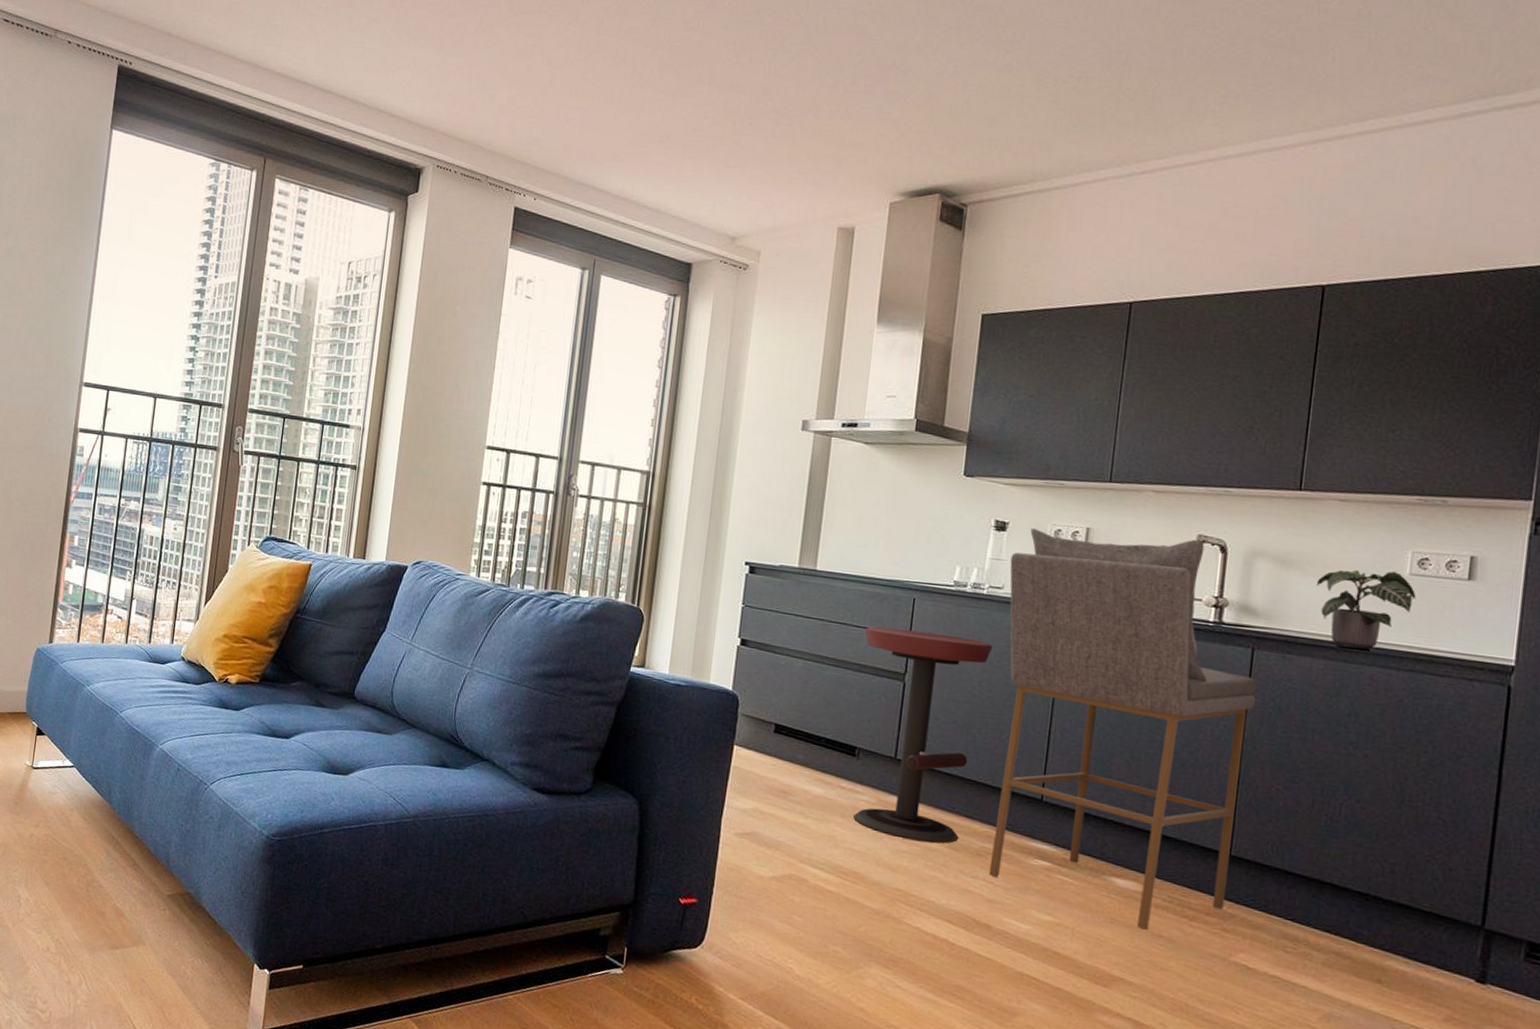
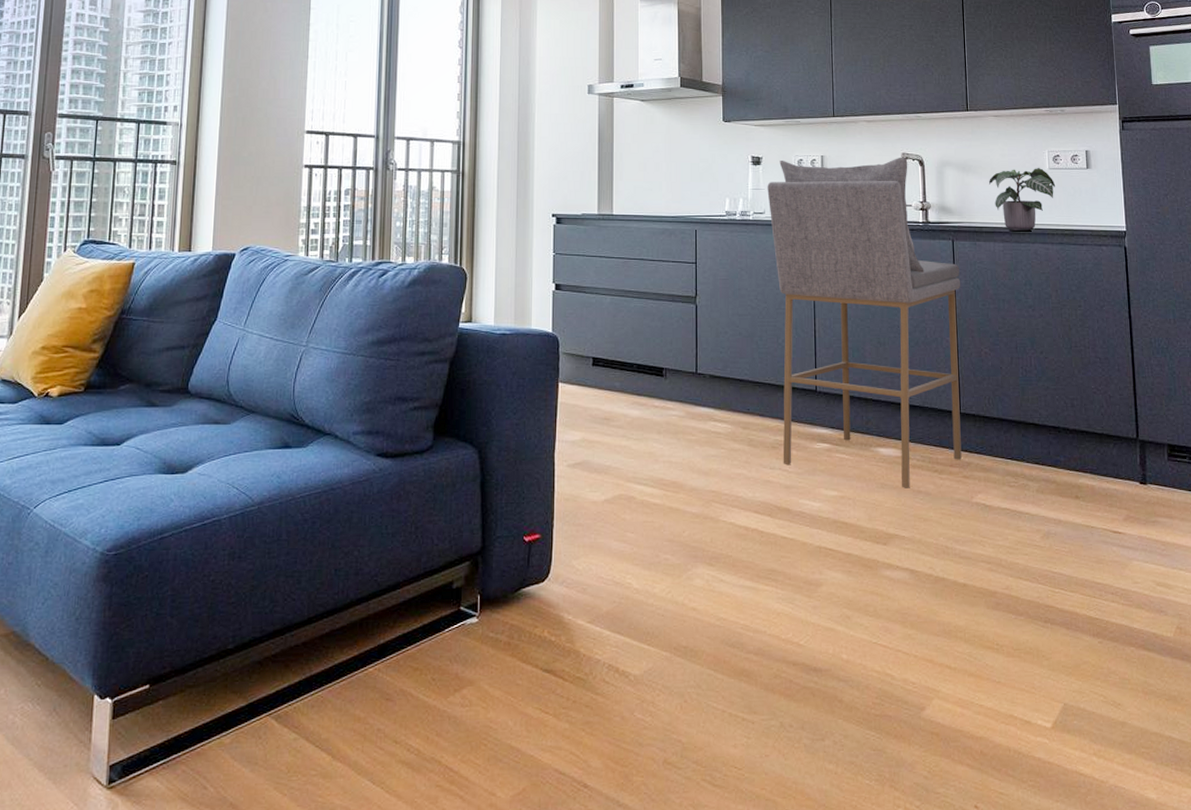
bar stool: present [853,626,993,844] -> none [659,258,763,444]

